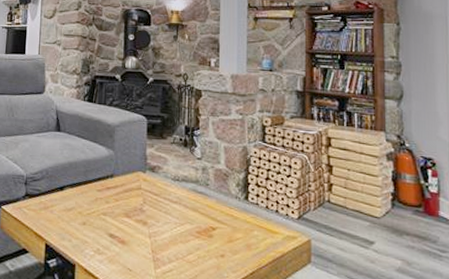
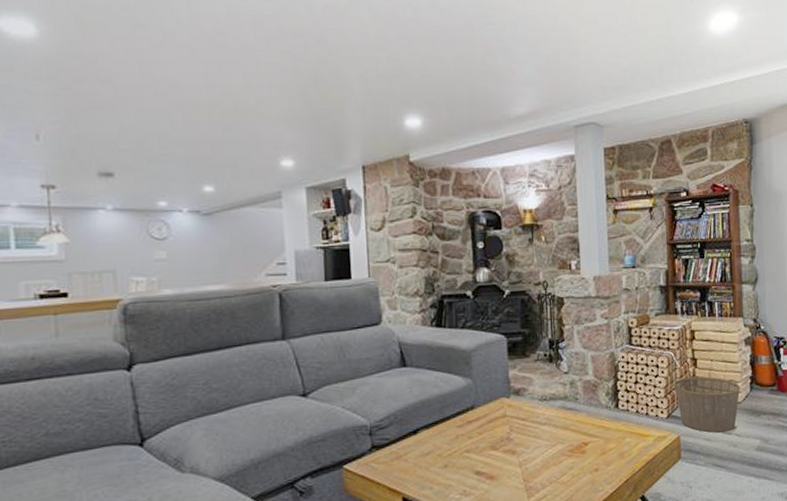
basket: none [306,182,381,245] -> present [673,376,741,433]

